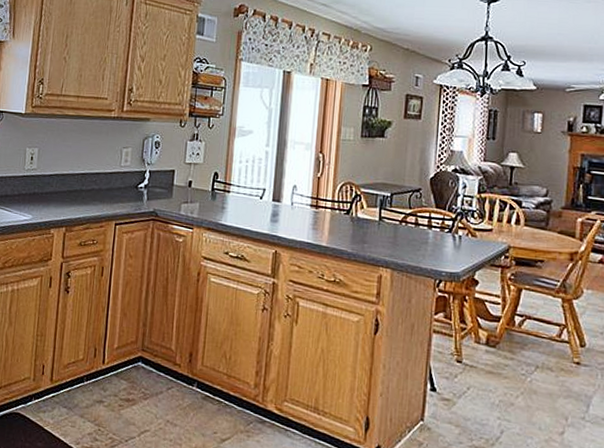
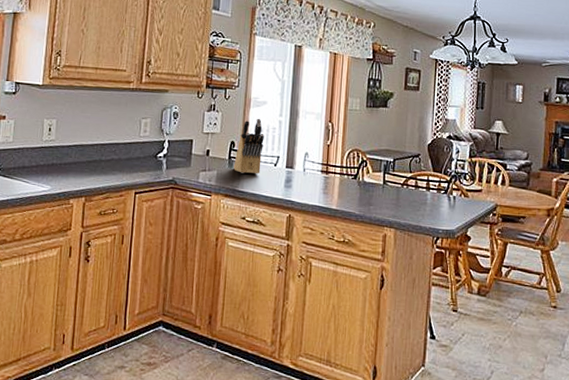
knife block: none [217,148,250,207] -> present [233,118,264,174]

